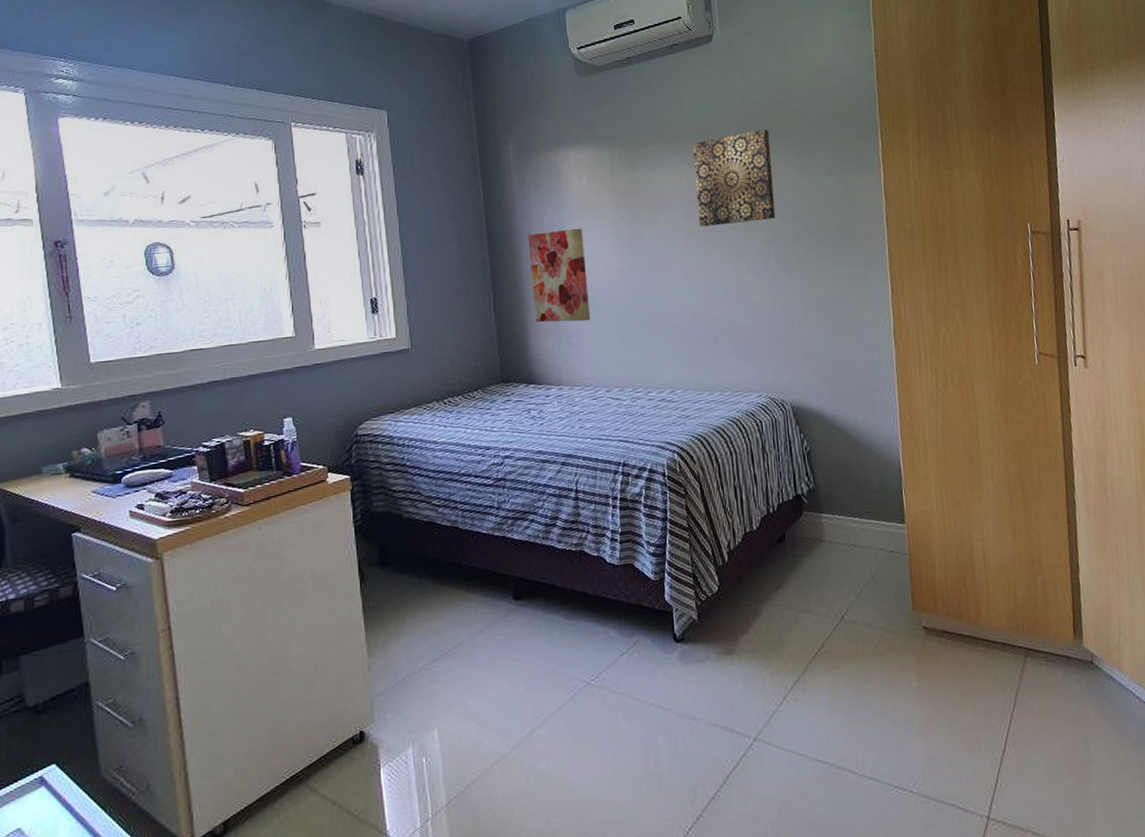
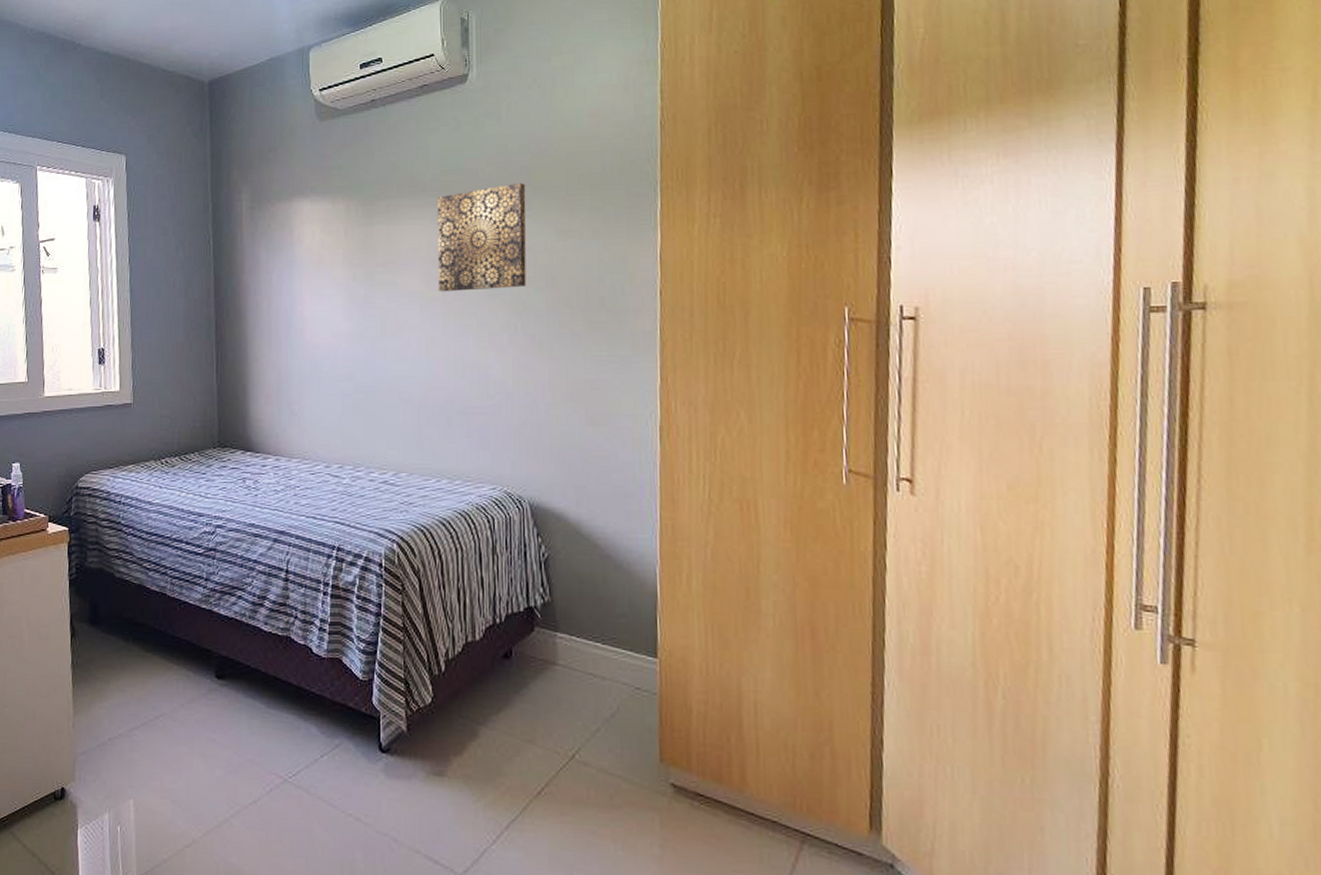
wall art: present [528,228,591,323] -> none [255,286,314,389]

